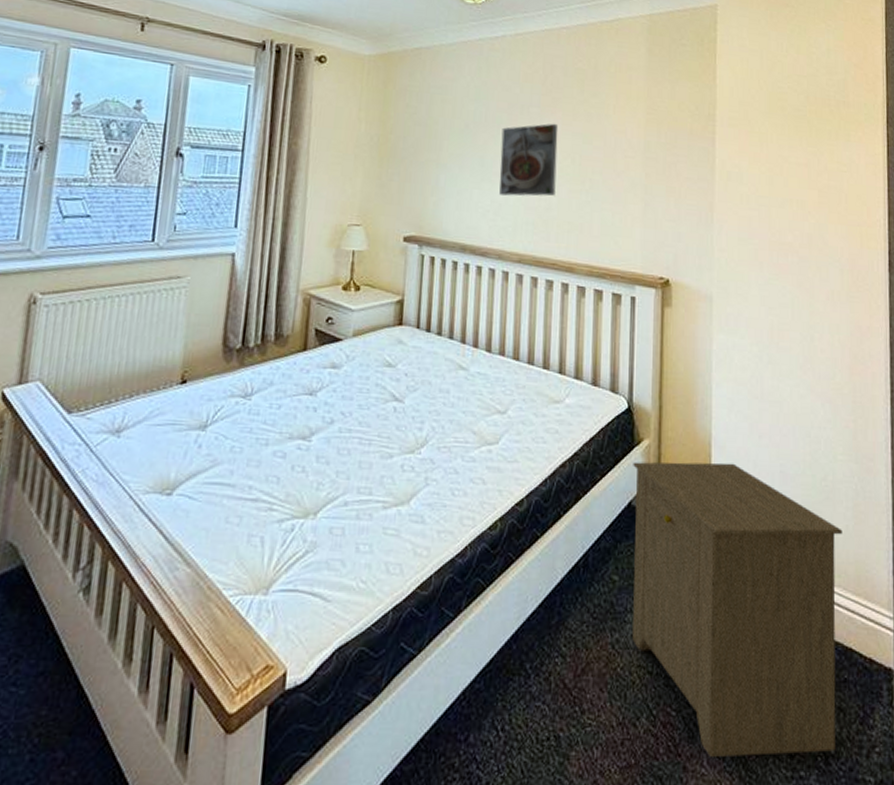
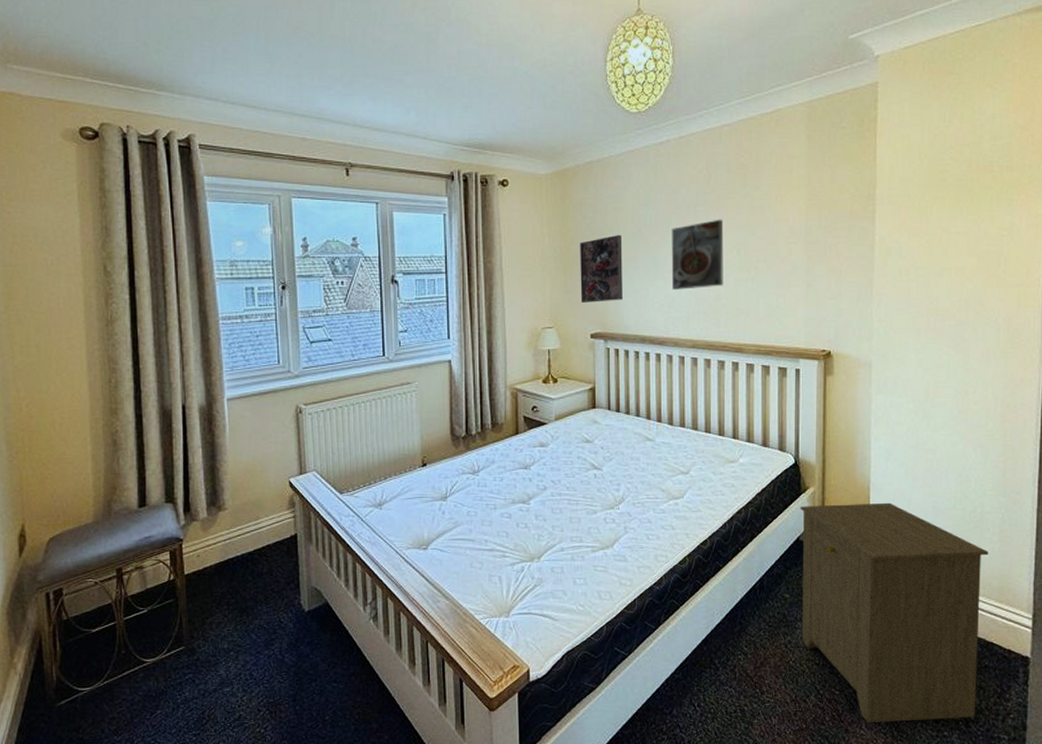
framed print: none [395,128,448,202] -> present [579,235,623,304]

